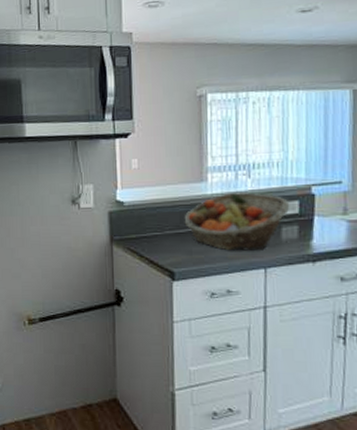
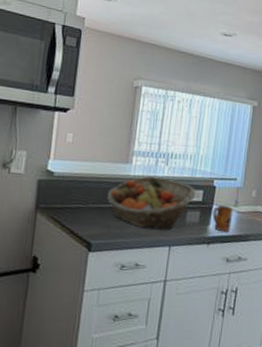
mug: none [314,215,342,247] -> present [212,205,233,233]

